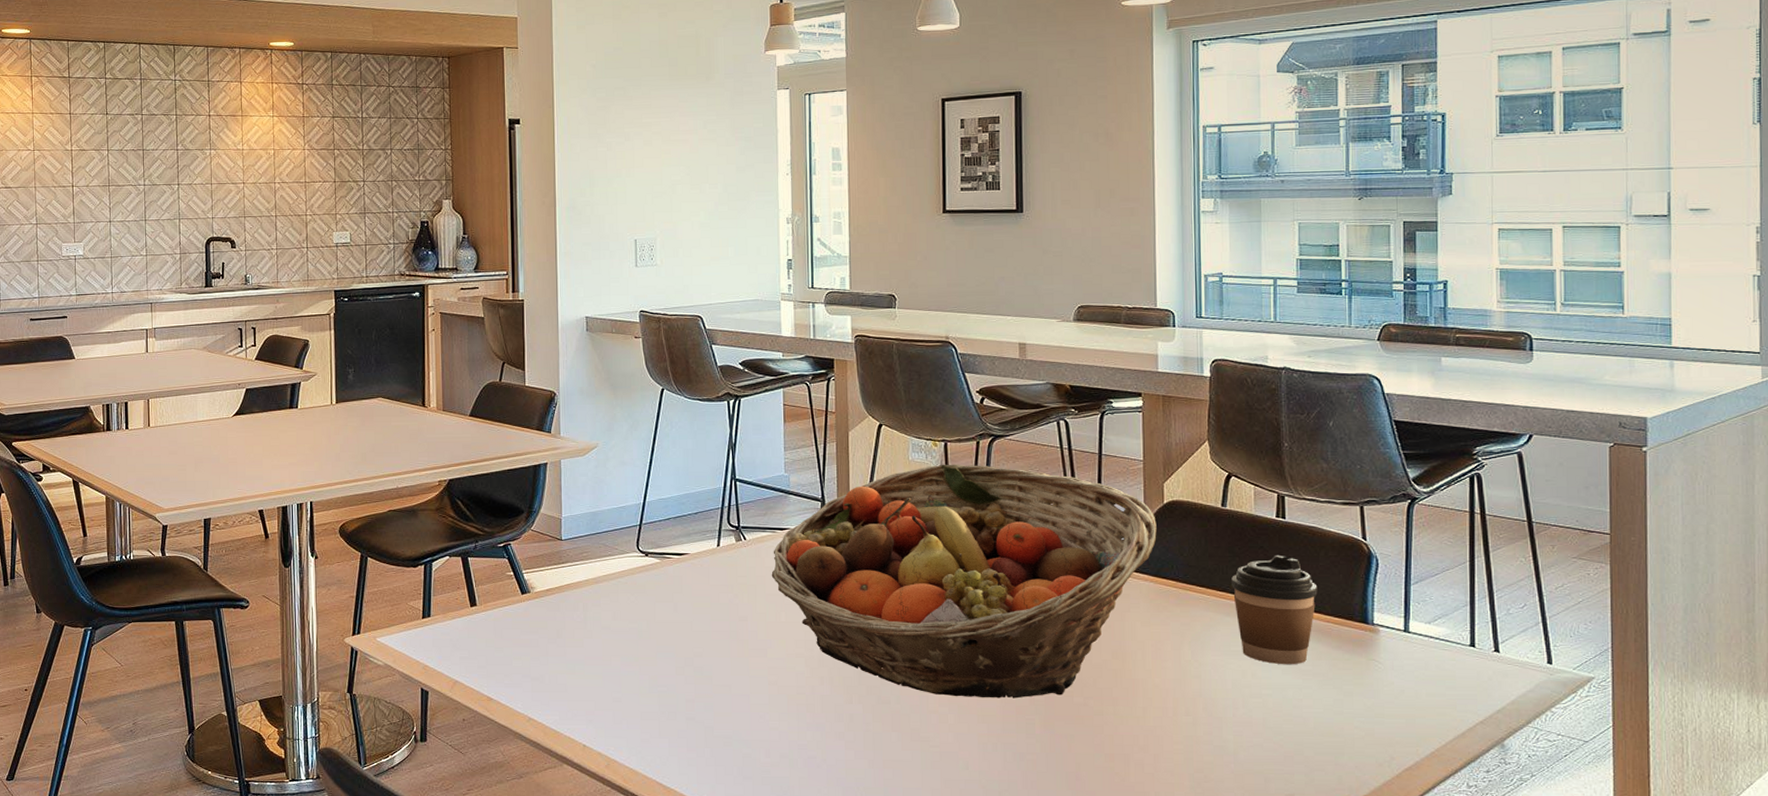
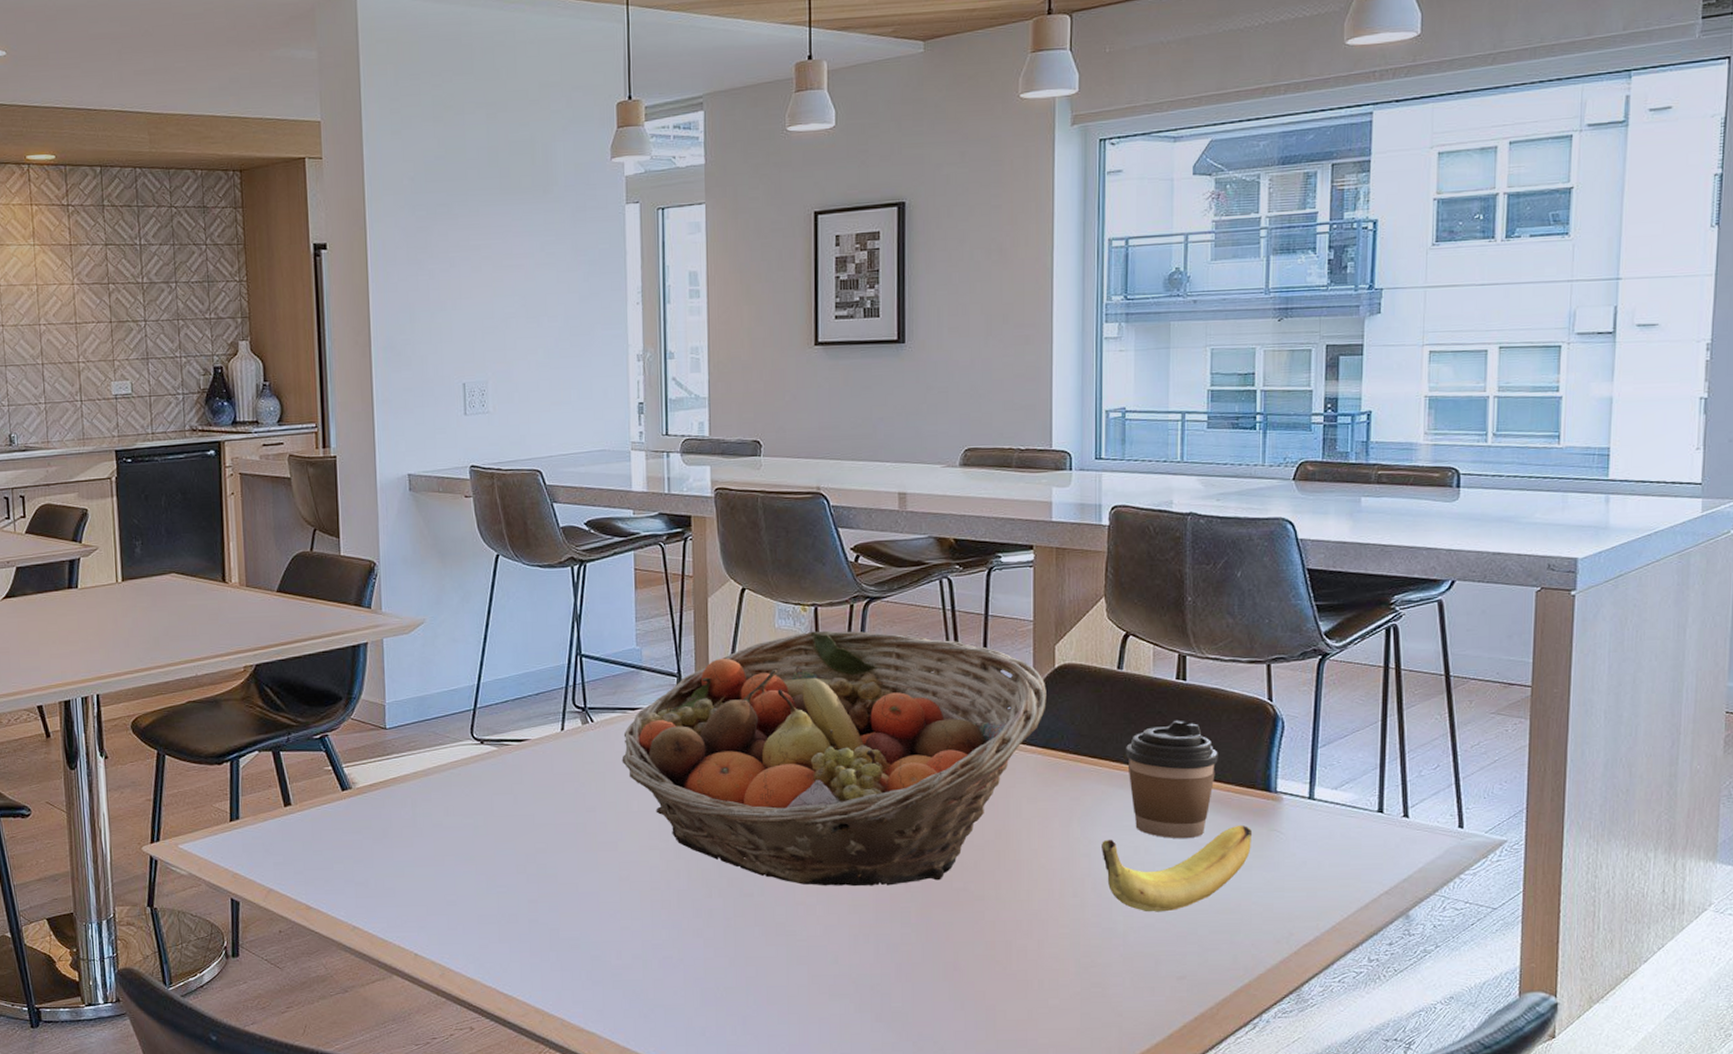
banana: none [1211,653,1353,733] -> present [1102,824,1253,912]

